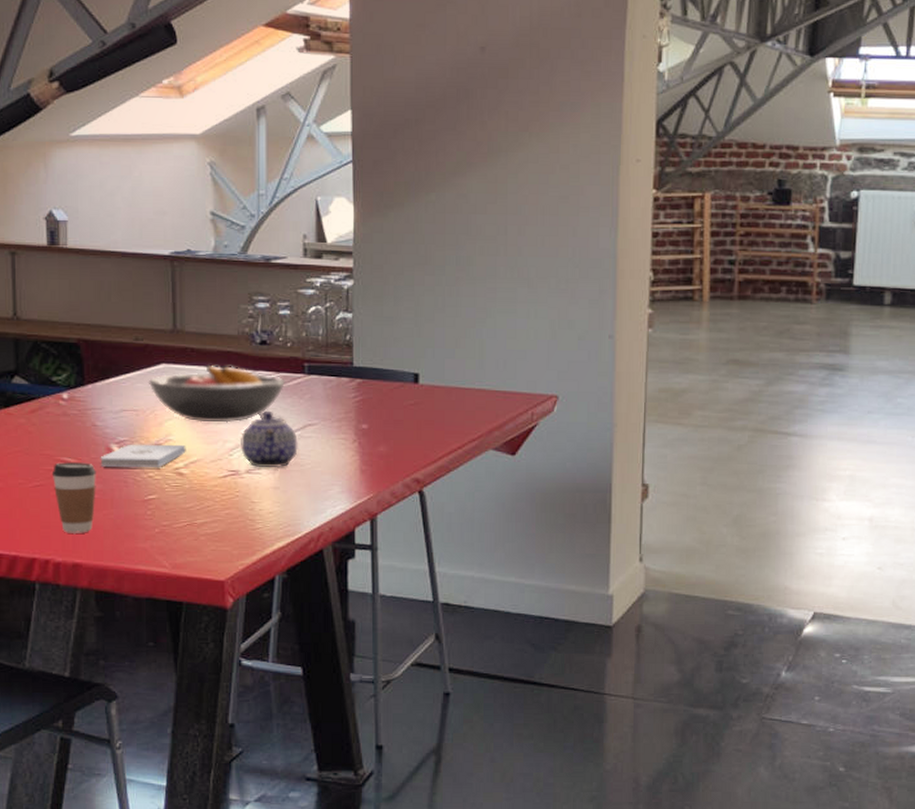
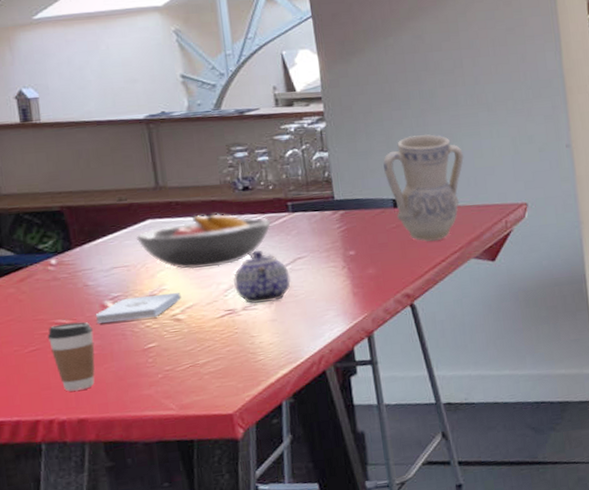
vase: none [409,305,495,424] -> present [383,134,464,241]

